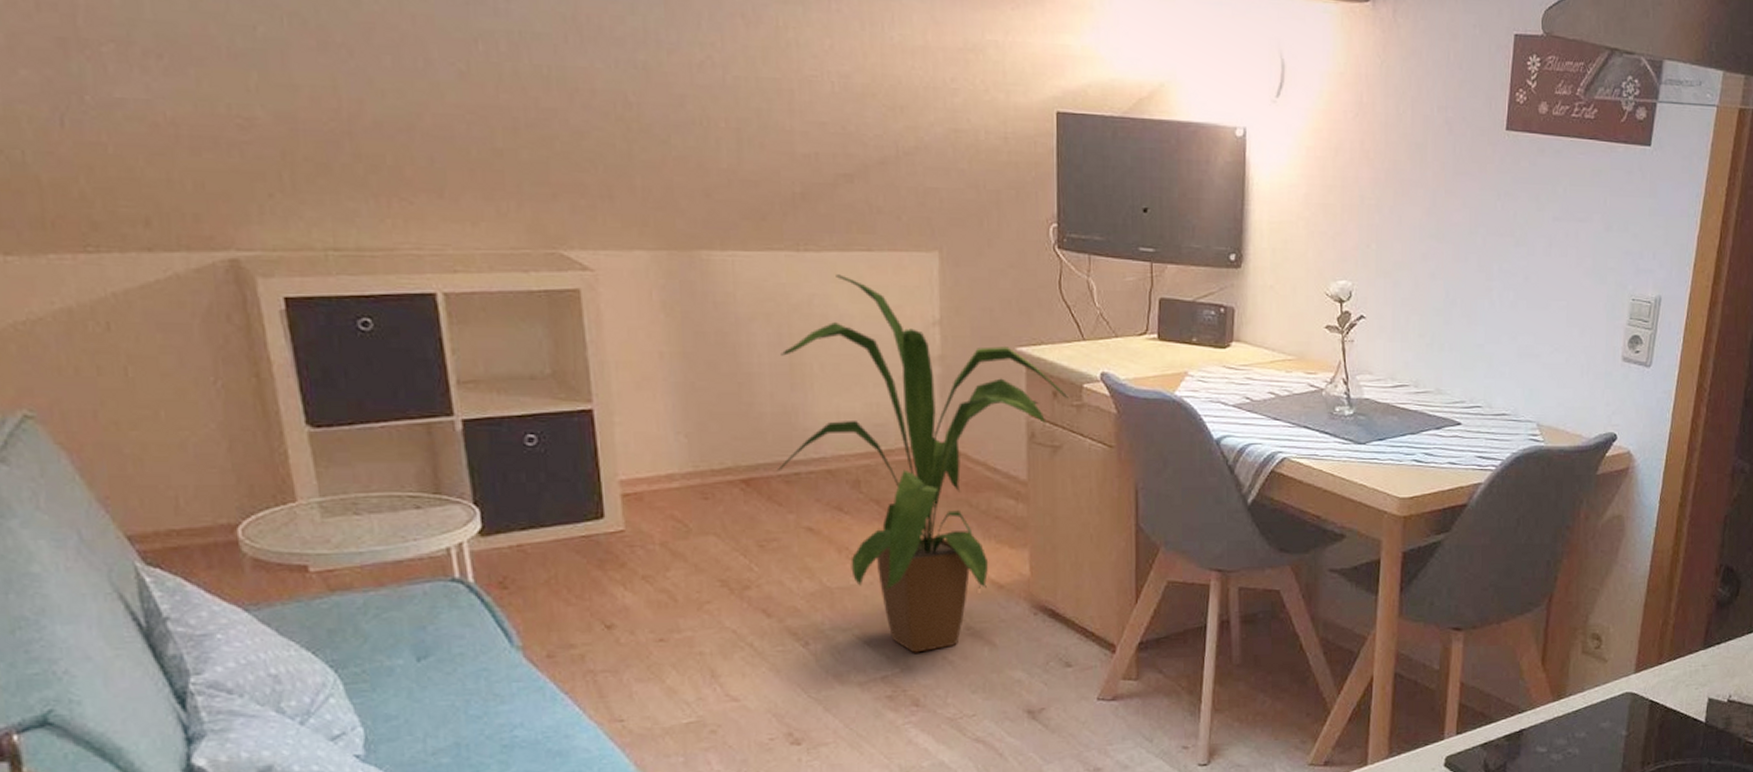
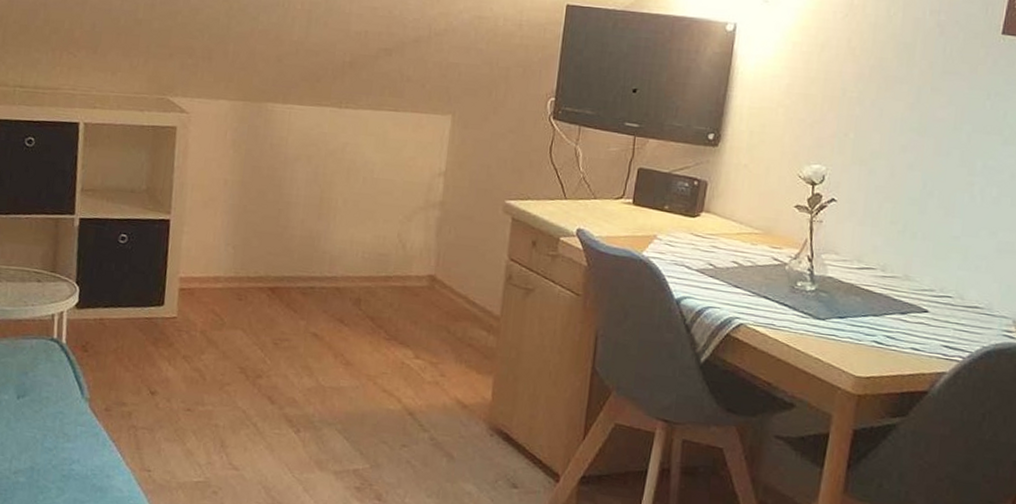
house plant: present [776,274,1070,653] -> none [297,128,547,454]

